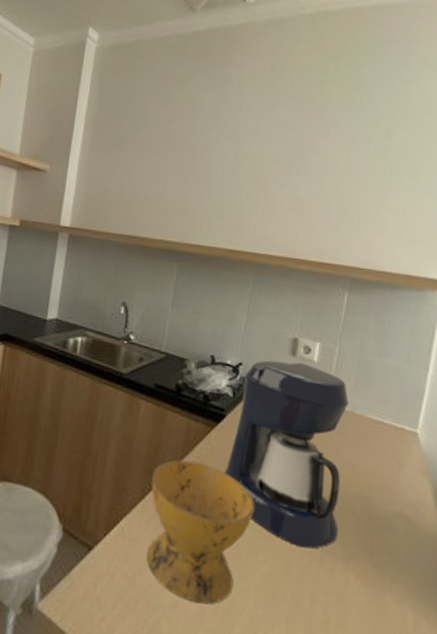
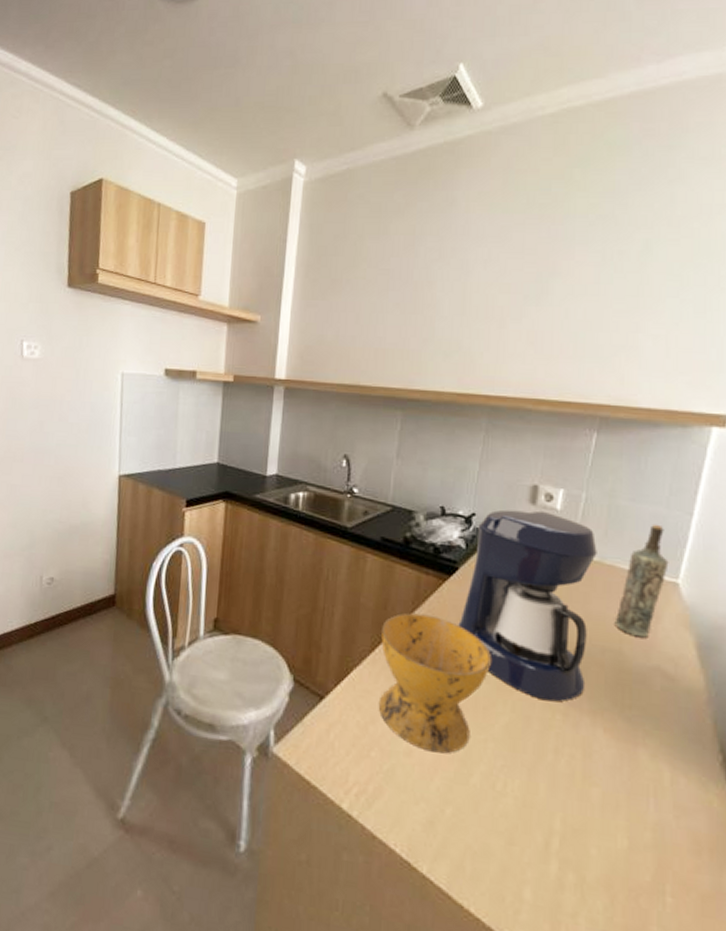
bottle: none [364,377,409,485] -> present [614,524,669,638]

